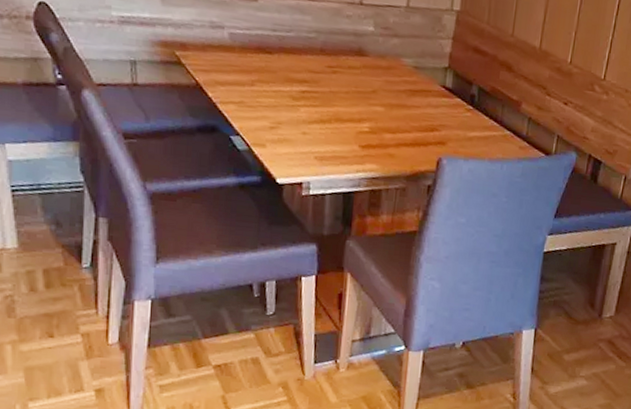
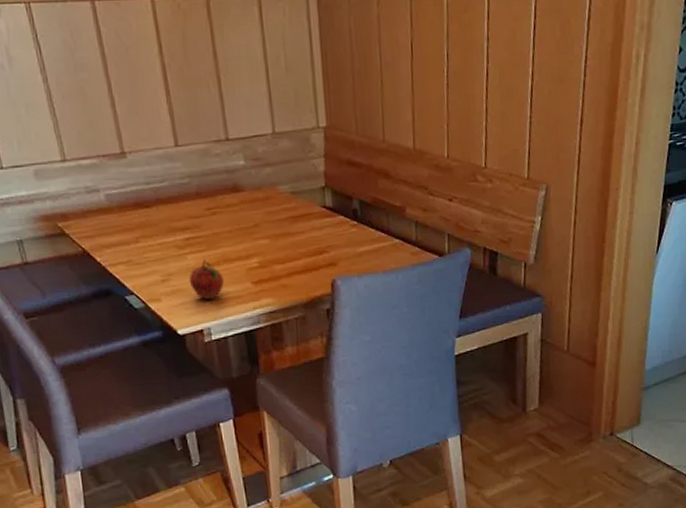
fruit: none [297,113,332,155] -> present [189,258,224,300]

